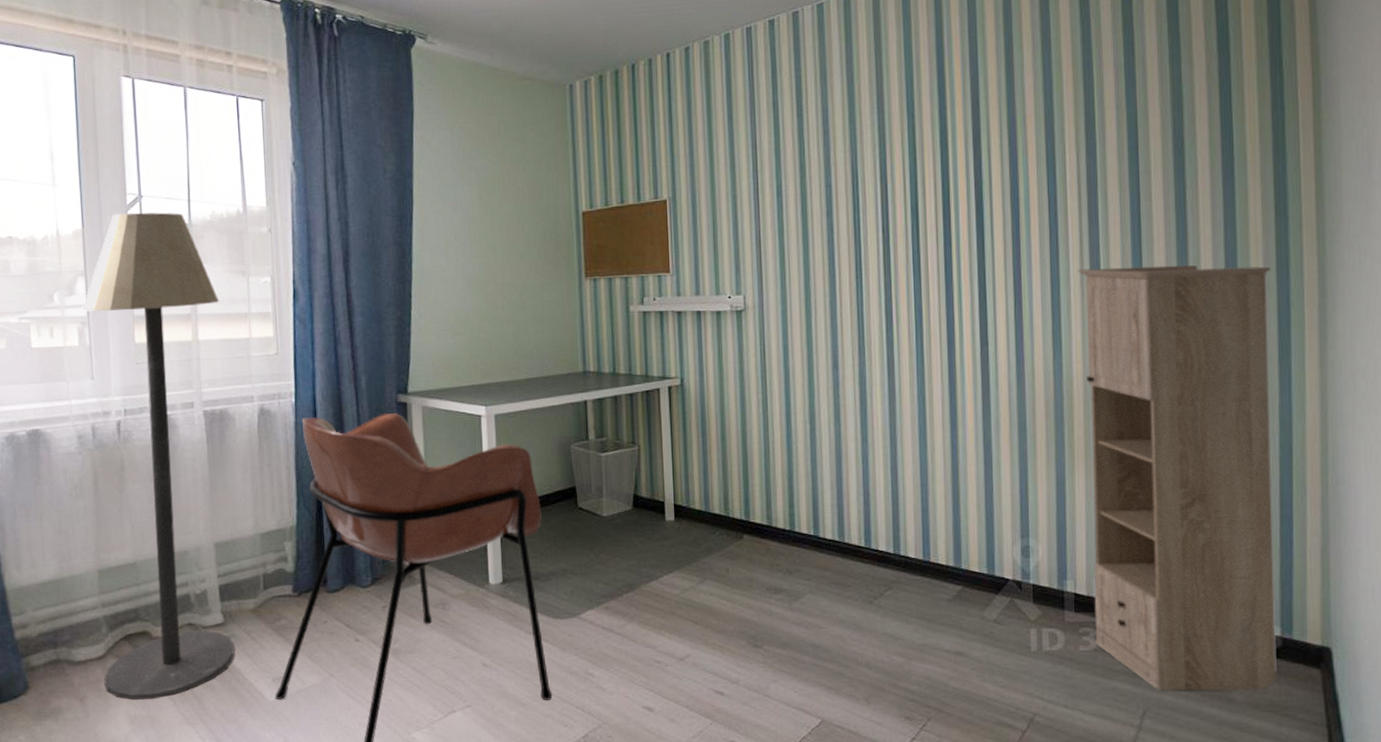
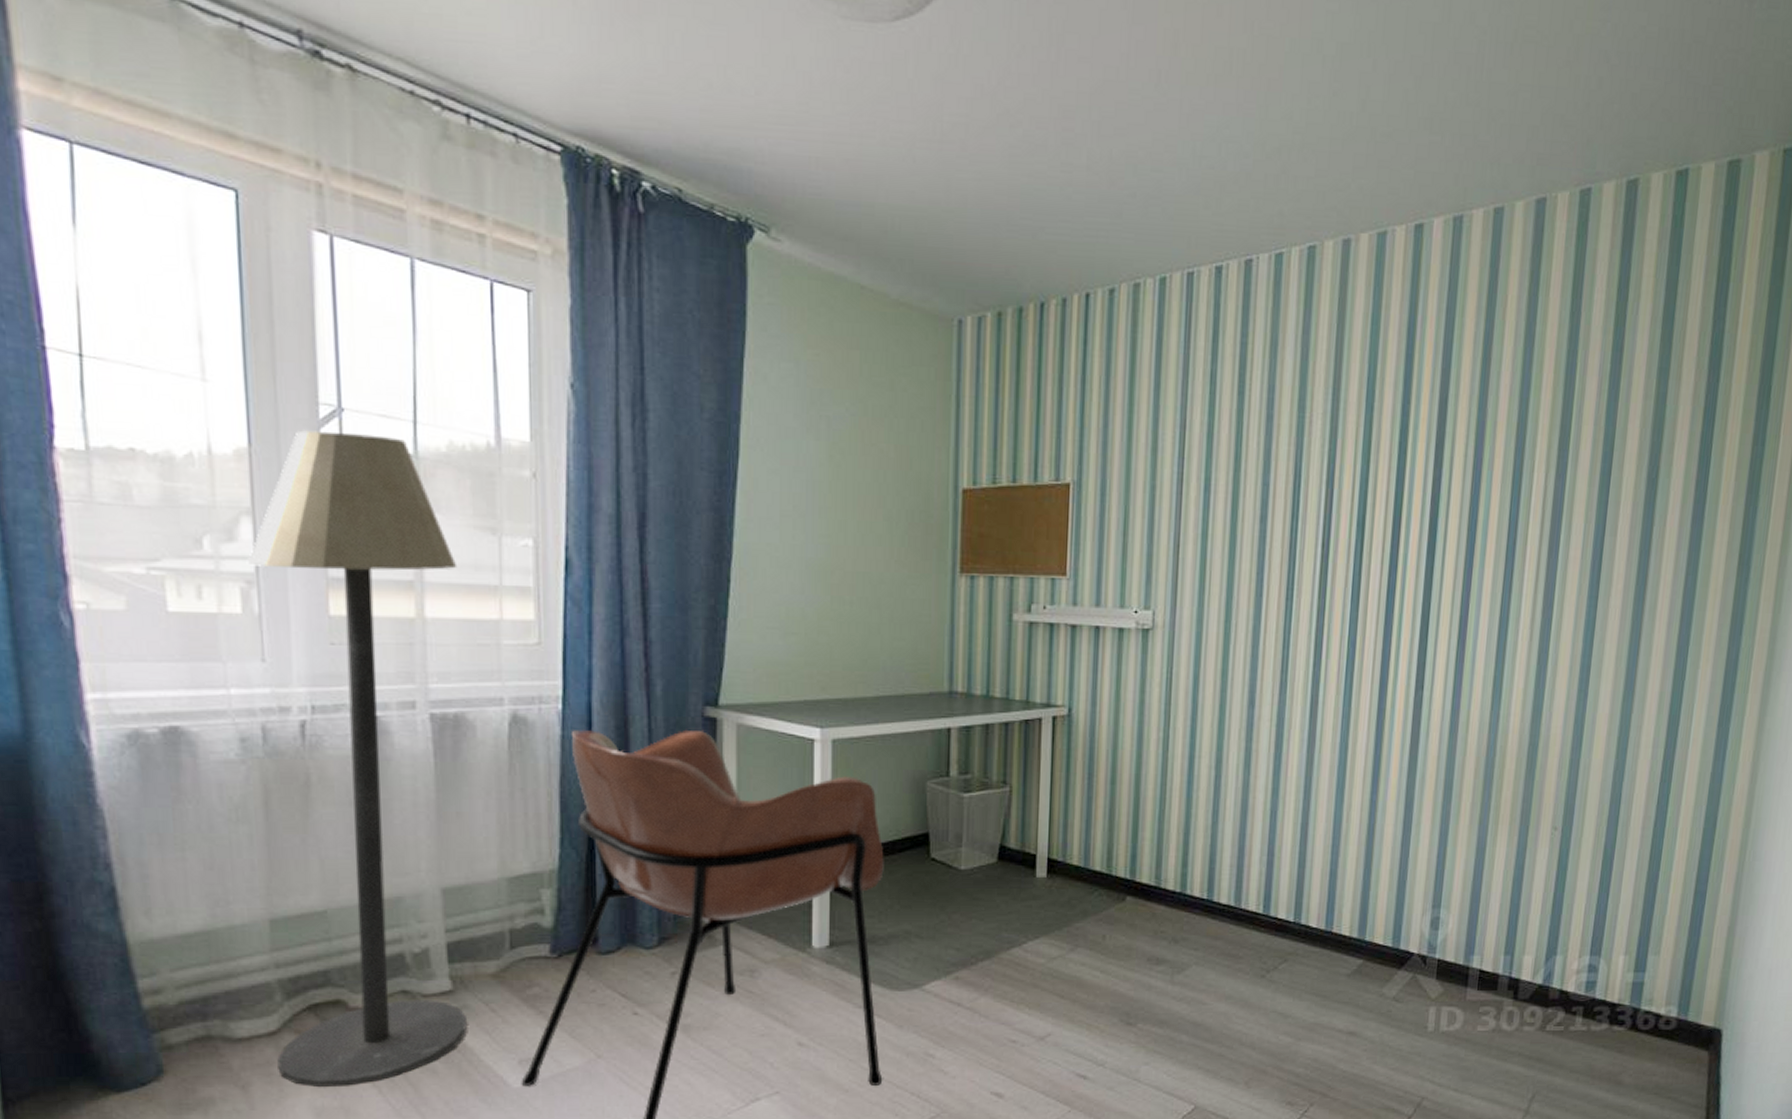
storage cabinet: present [1077,264,1277,691] -> none [1494,609,1725,1073]

